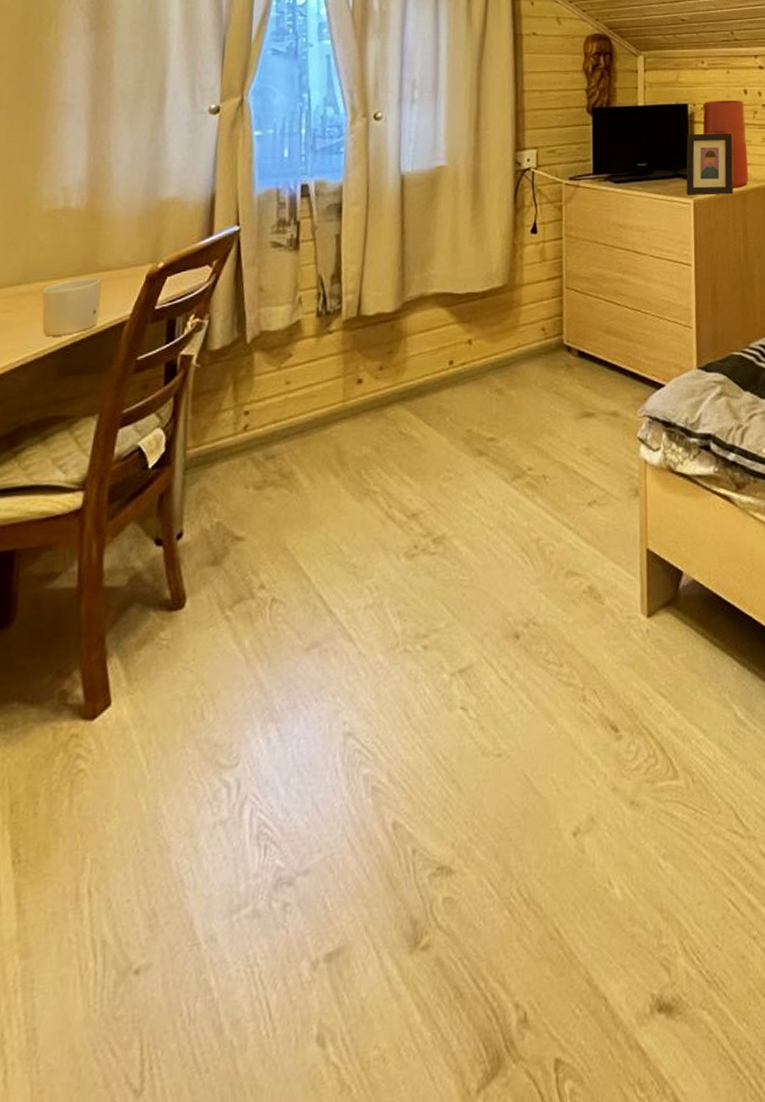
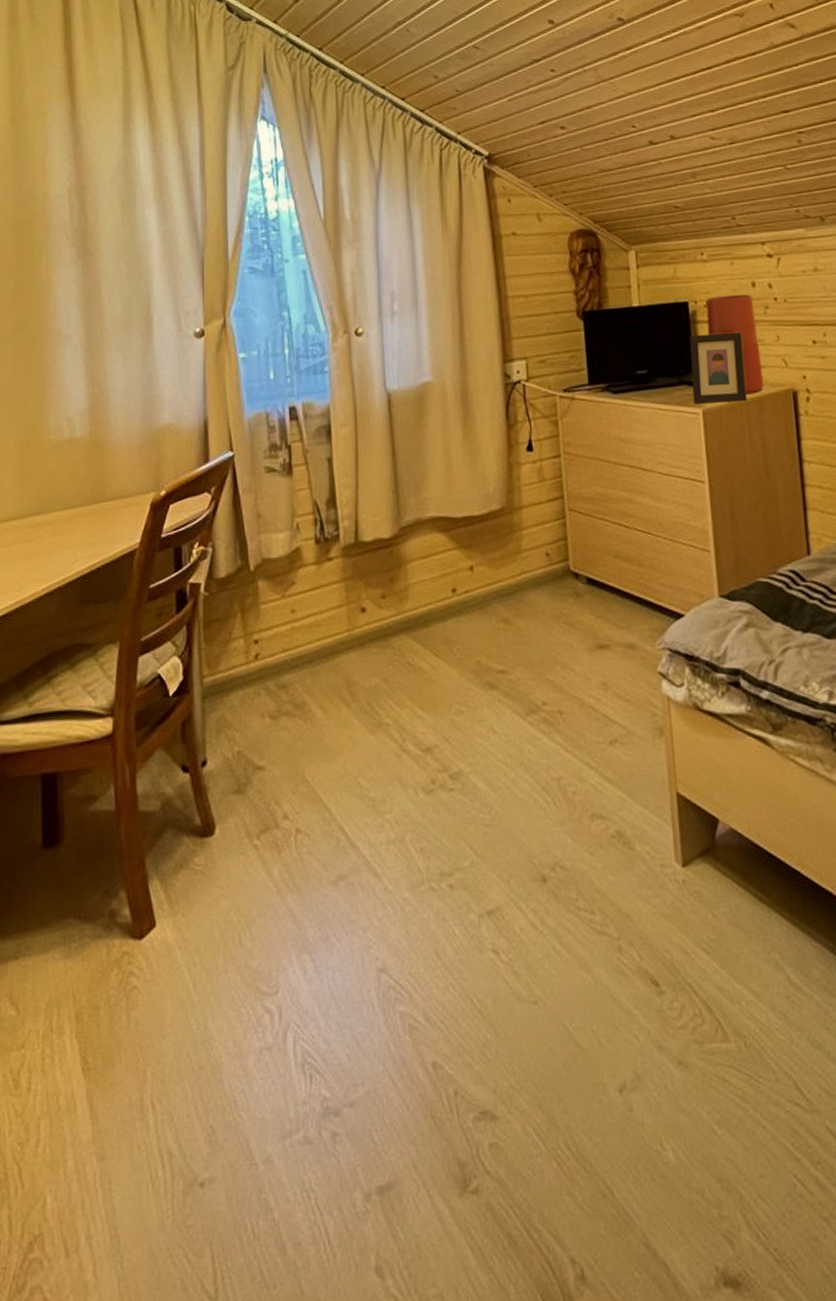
mug: present [41,276,102,337] -> none [58,506,112,566]

